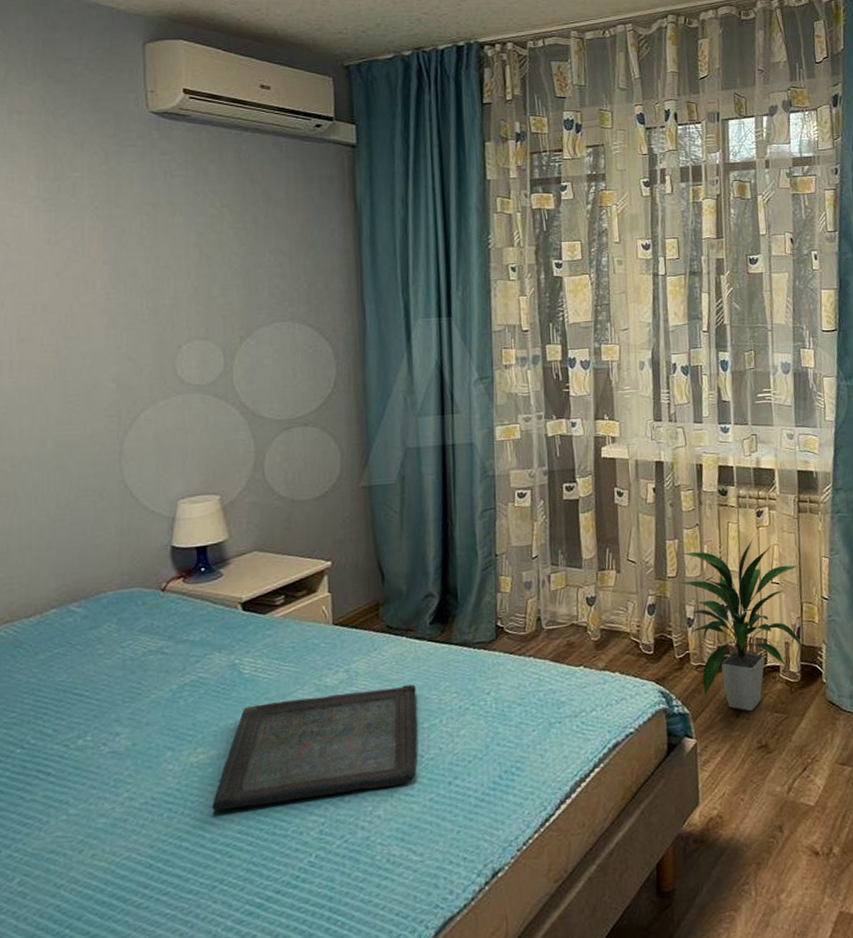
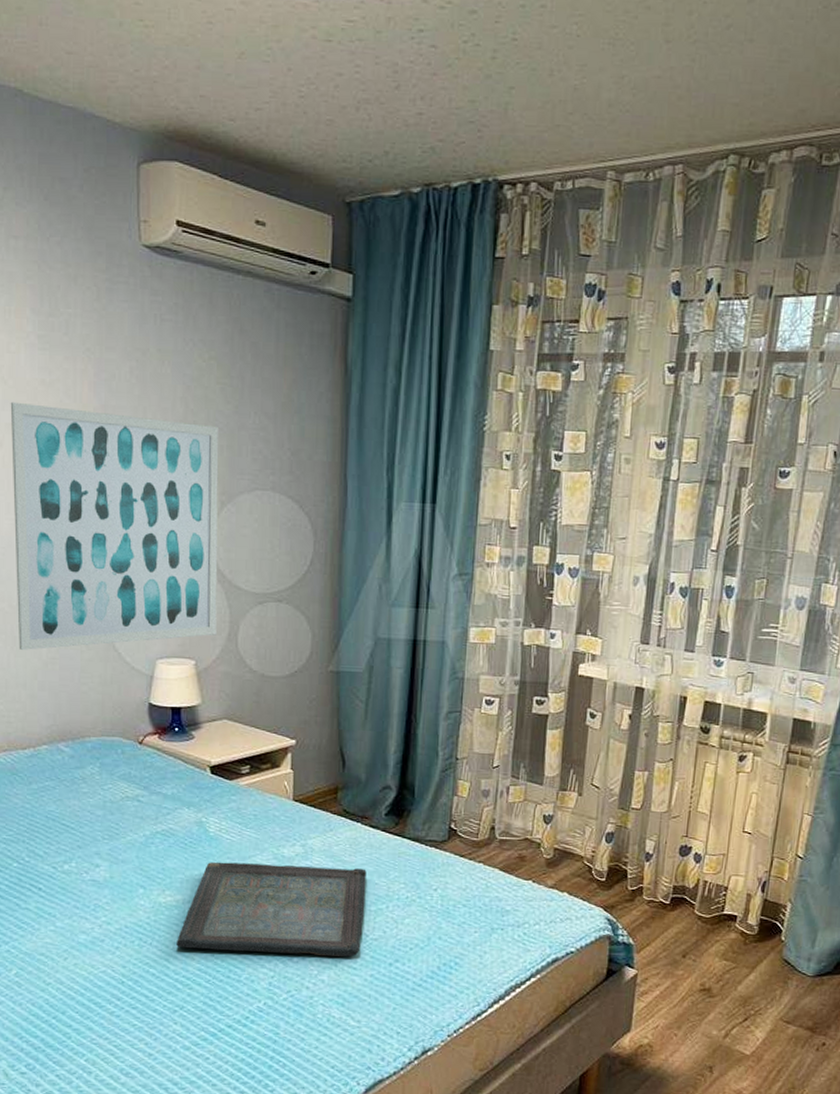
wall art: none [13,262,241,510] -> present [10,401,219,650]
indoor plant: present [678,539,805,712] -> none [641,783,777,955]

